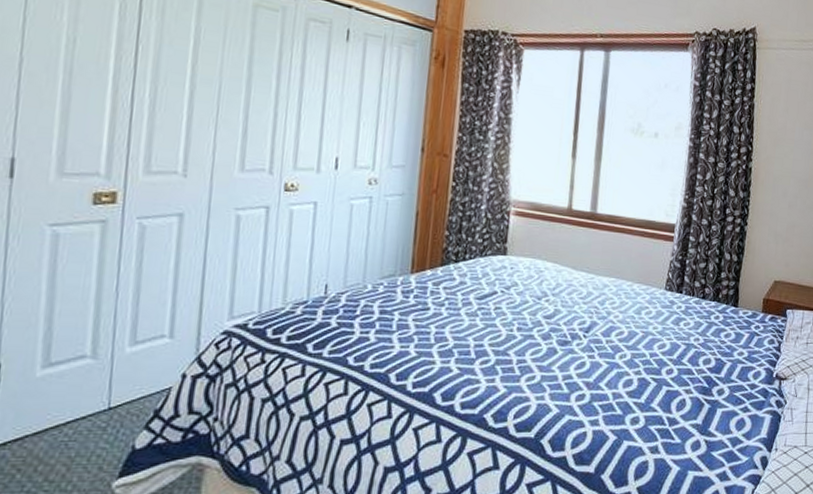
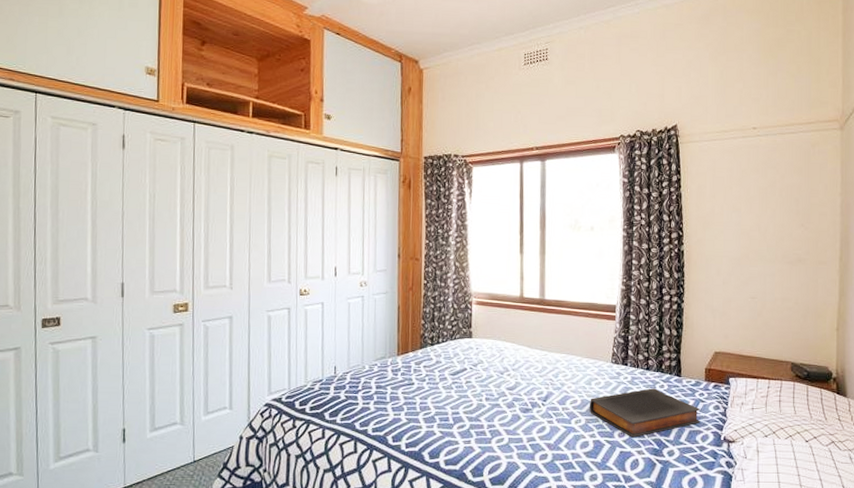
book: none [637,319,755,375] -> present [590,388,701,438]

